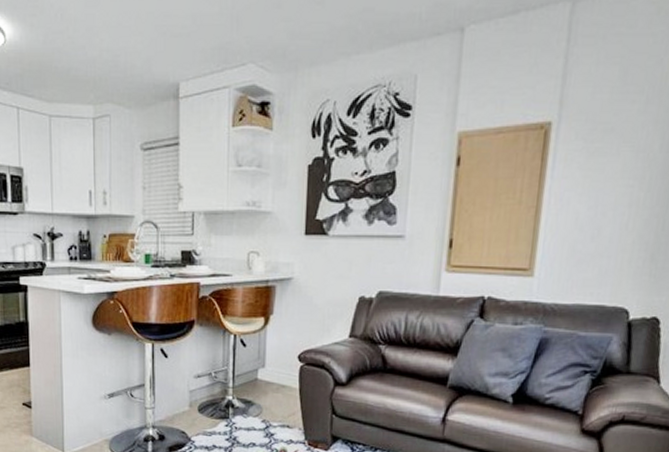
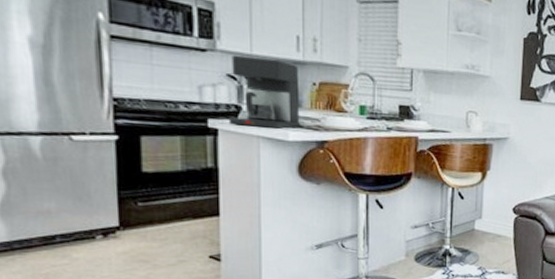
coffee maker: none [35,215,94,282] -> present [228,54,301,129]

